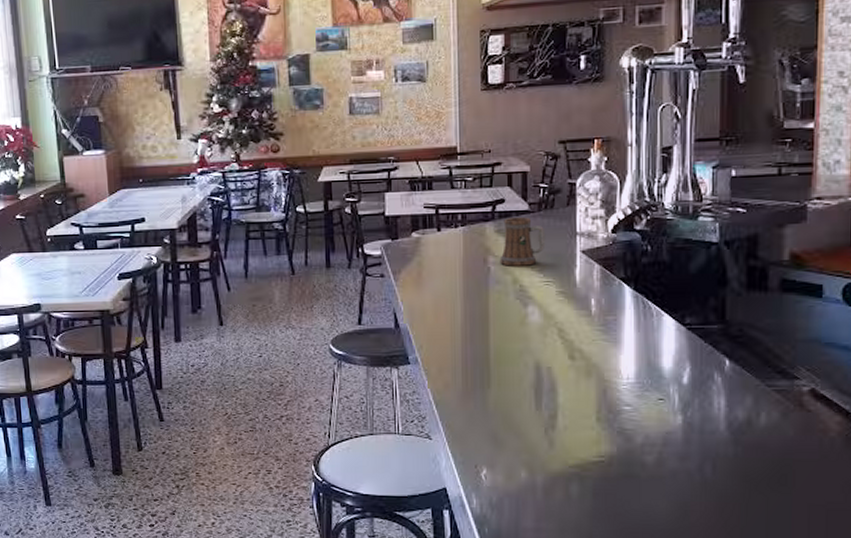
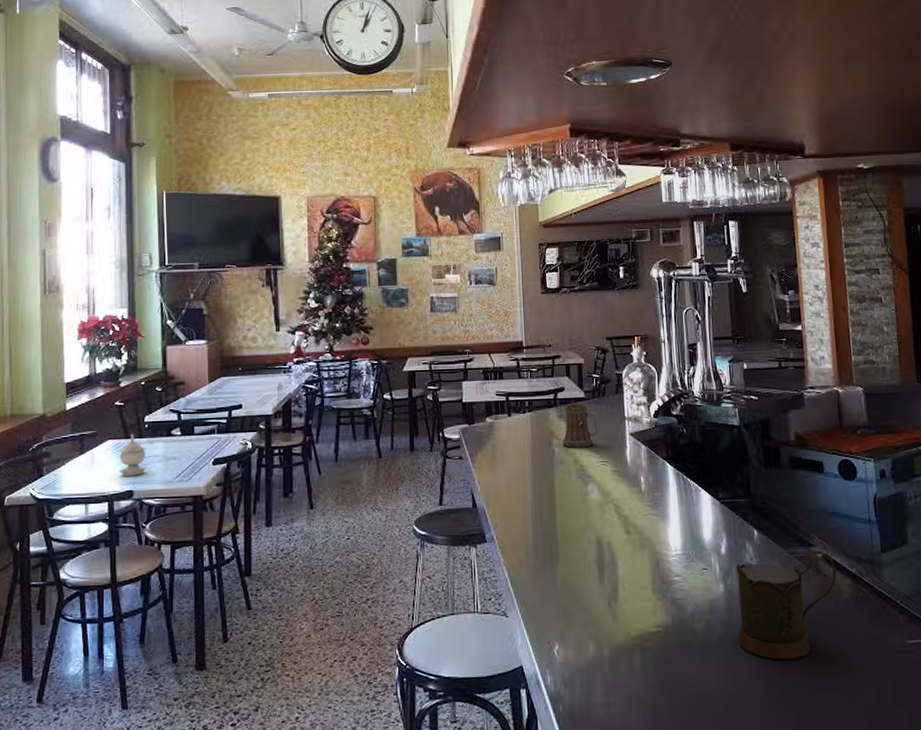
sugar bowl: none [25,247,53,290] -> present [118,434,147,476]
beer mug: none [694,381,825,497] -> present [736,550,837,660]

